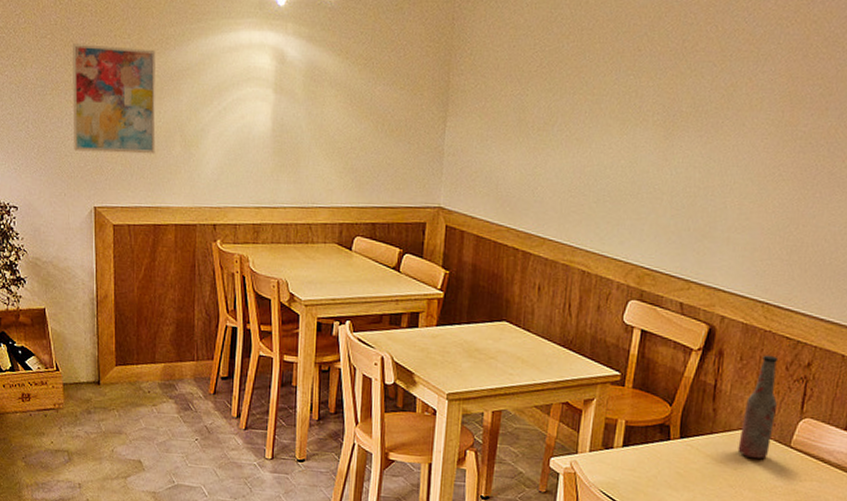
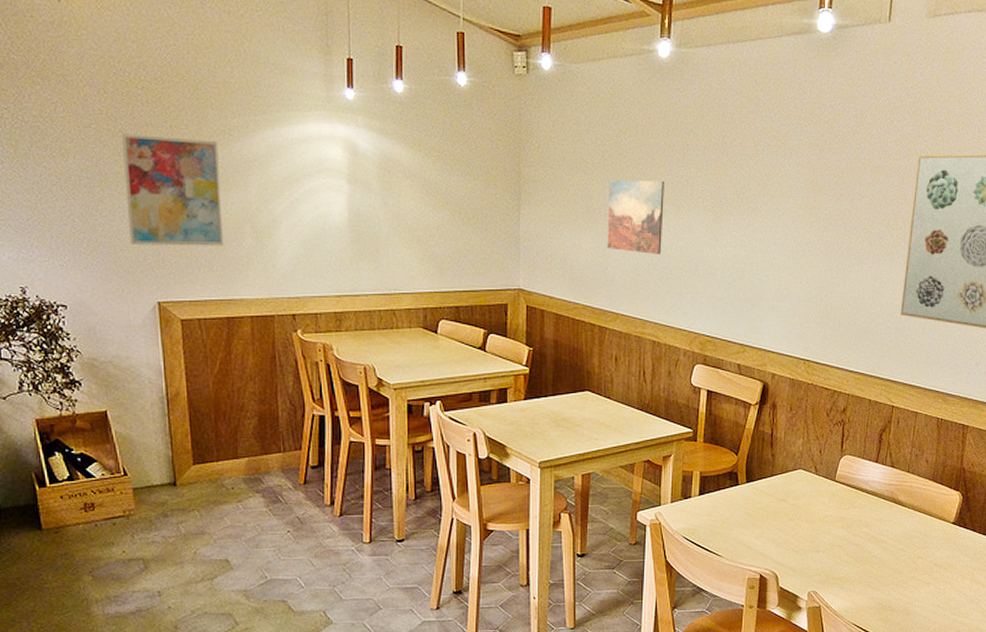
wall art: none [538,90,609,174] -> present [607,180,664,254]
bottle: present [738,355,779,459] -> none [794,404,822,494]

